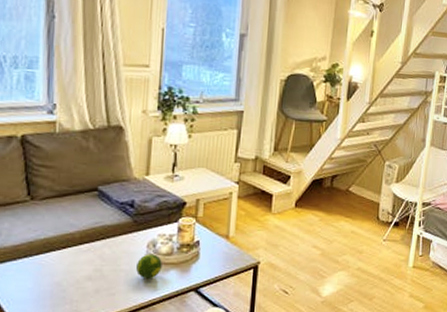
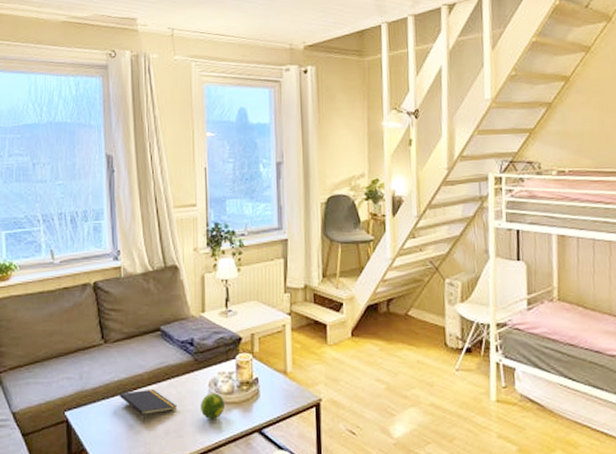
notepad: none [44,248,111,281] -> present [119,388,178,423]

